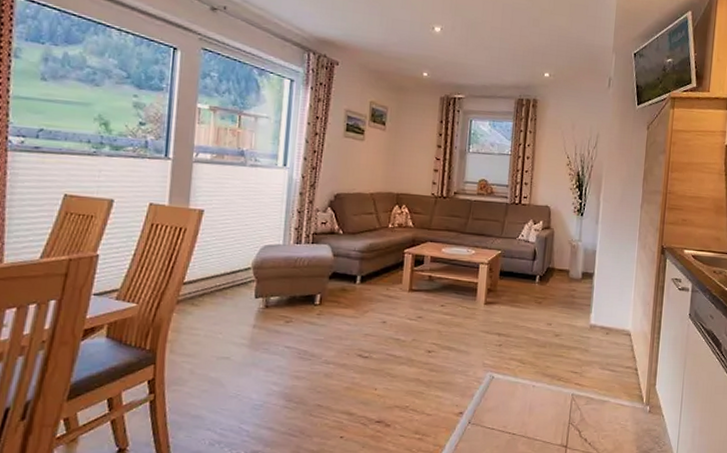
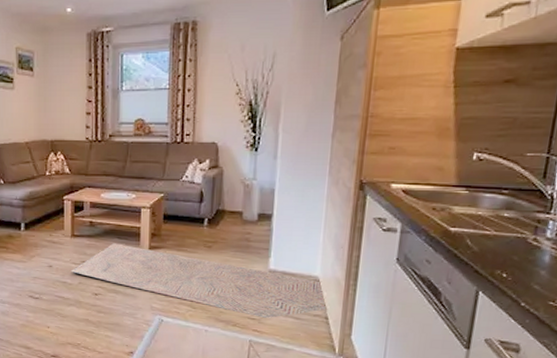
rug: none [405,298,635,372] -> present [71,243,325,319]

